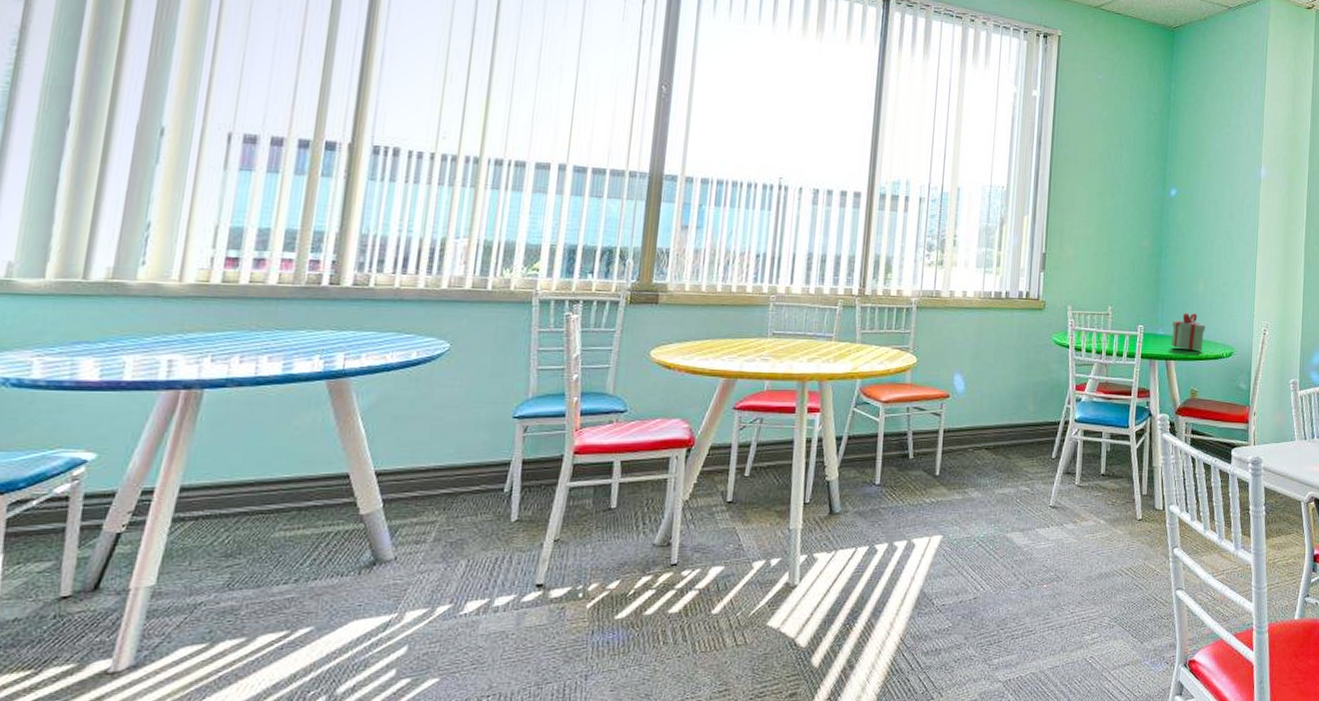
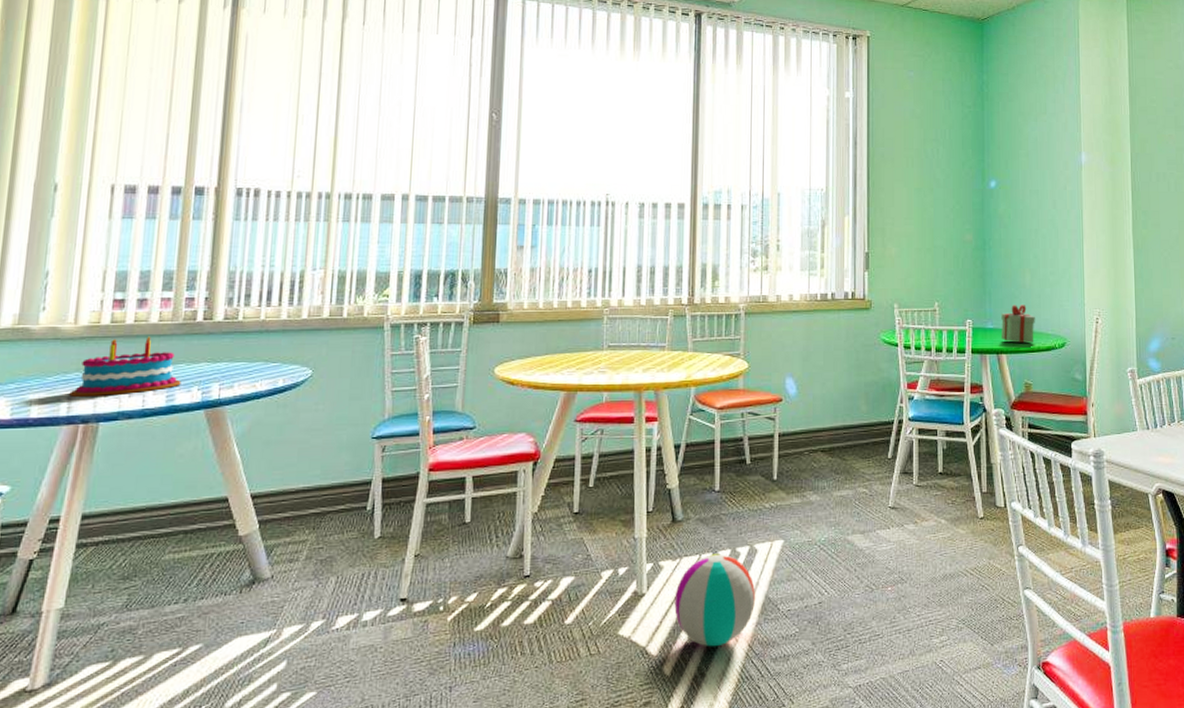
birthday cake: none [170,299,301,361] -> present [69,336,181,397]
beach ball: none [826,547,911,640] -> present [674,554,756,647]

